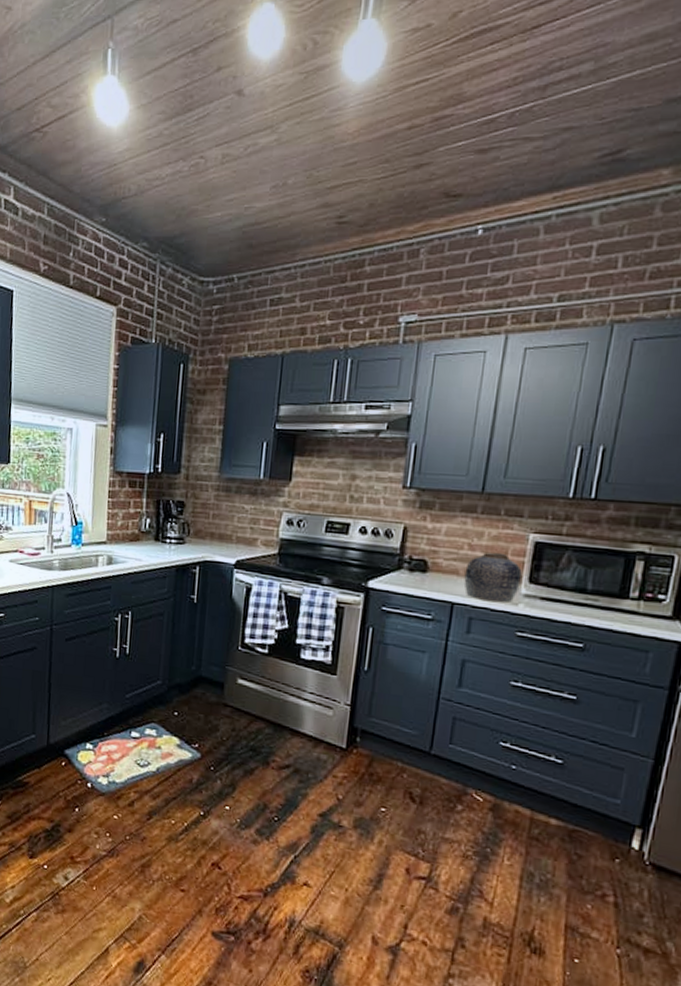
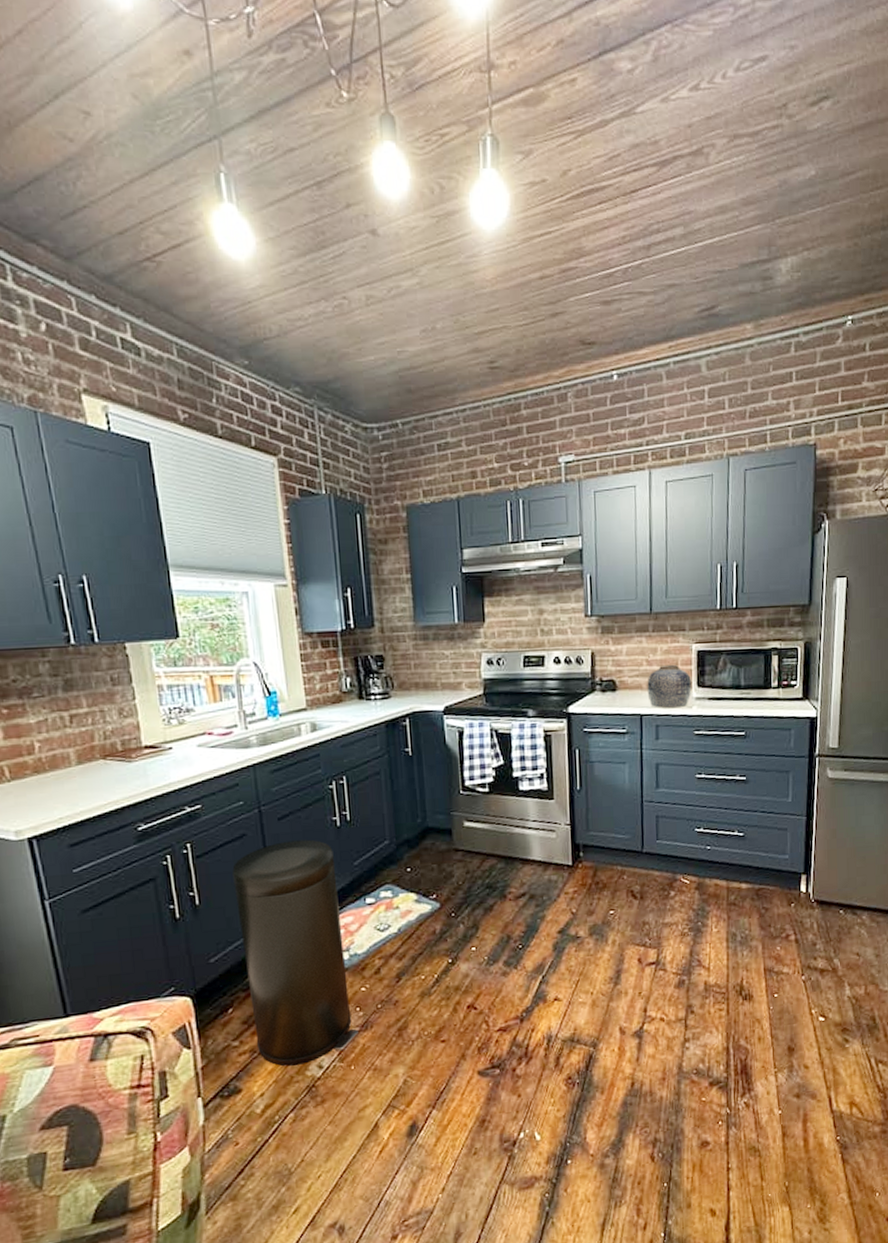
pedal bin: none [15,661,109,871] -> present [232,839,360,1066]

